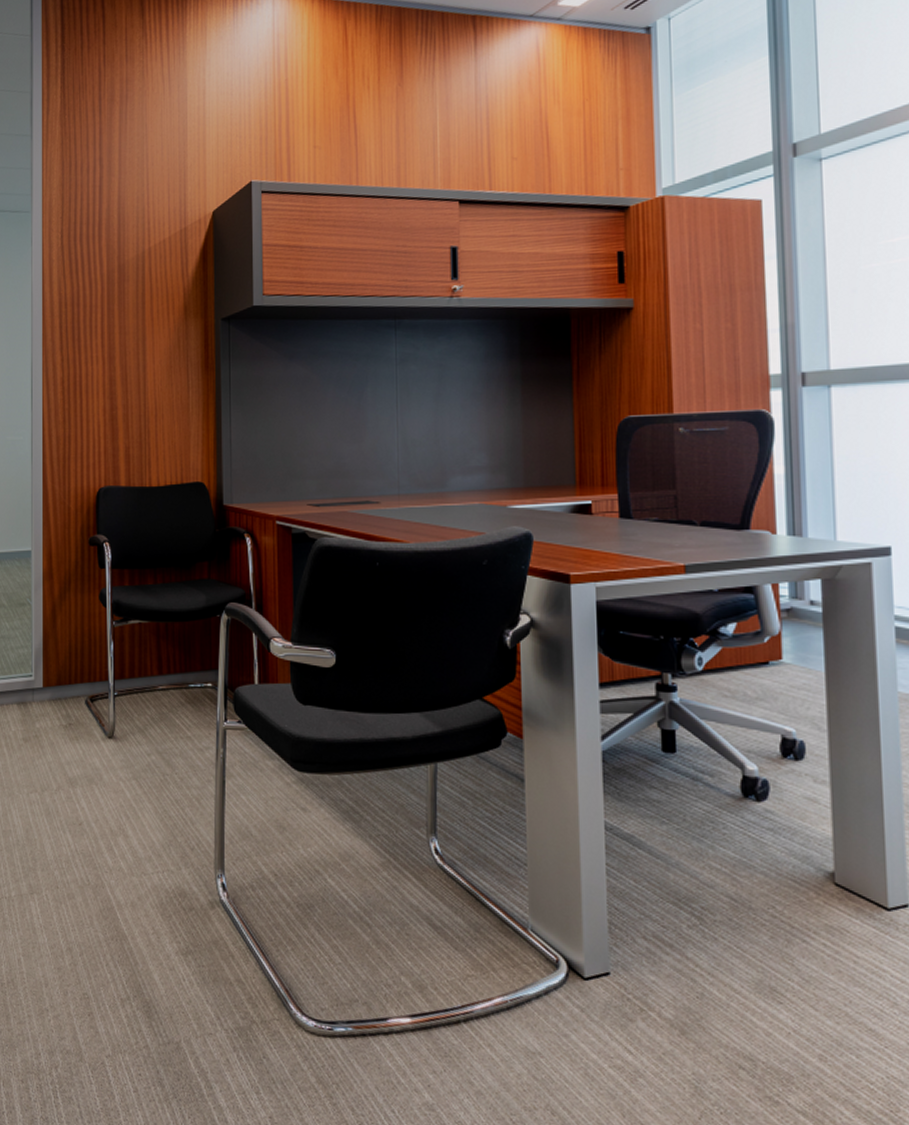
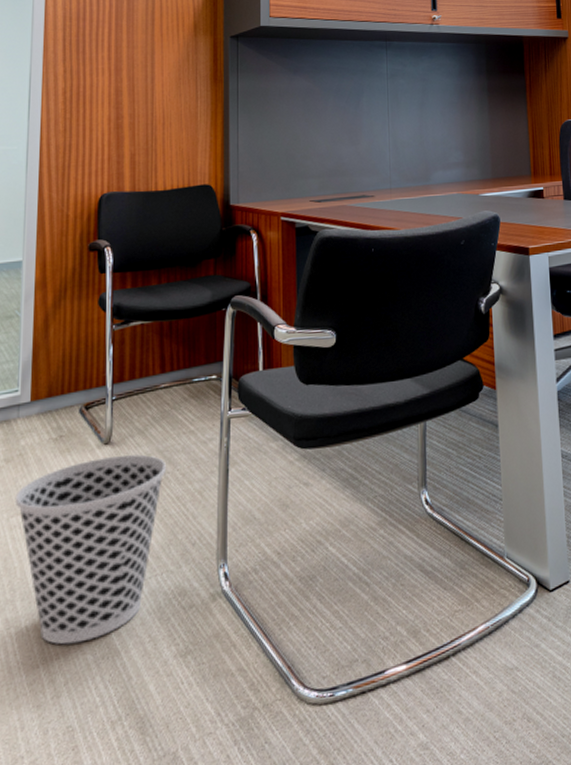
wastebasket: none [33,750,166,920] -> present [15,454,167,645]

